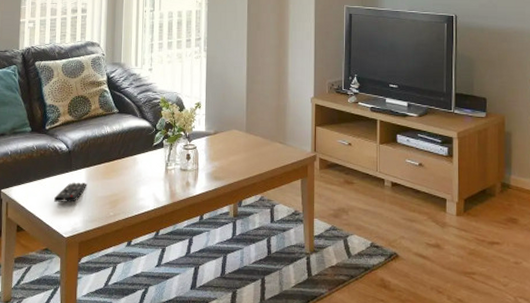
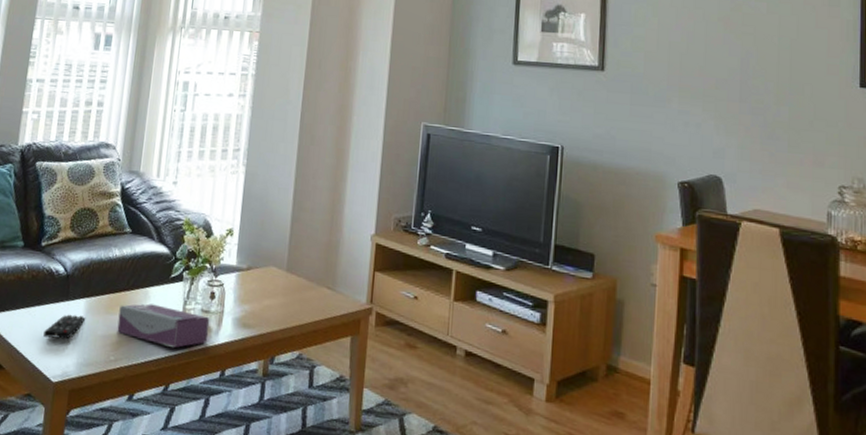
tissue box: none [113,168,188,202] -> present [117,304,210,348]

